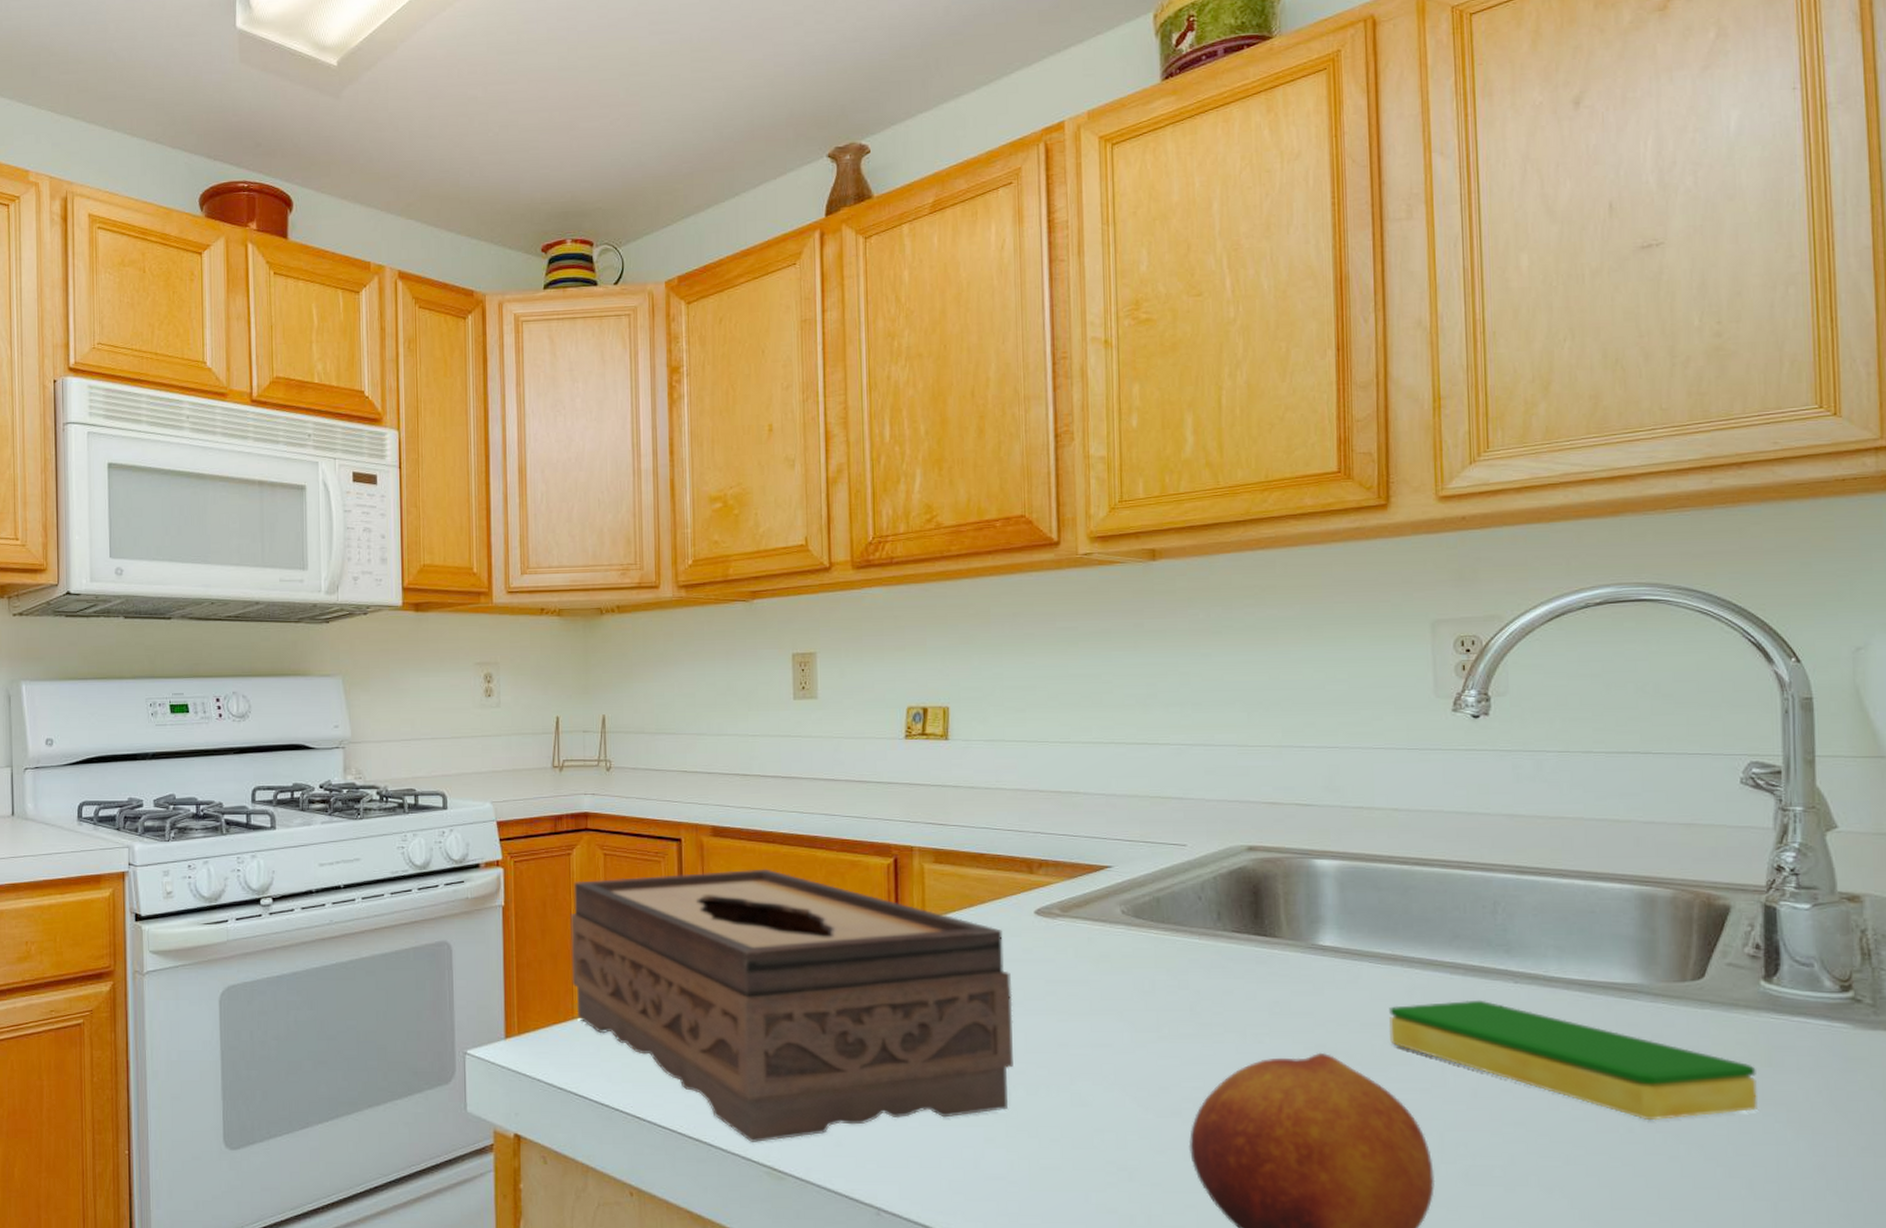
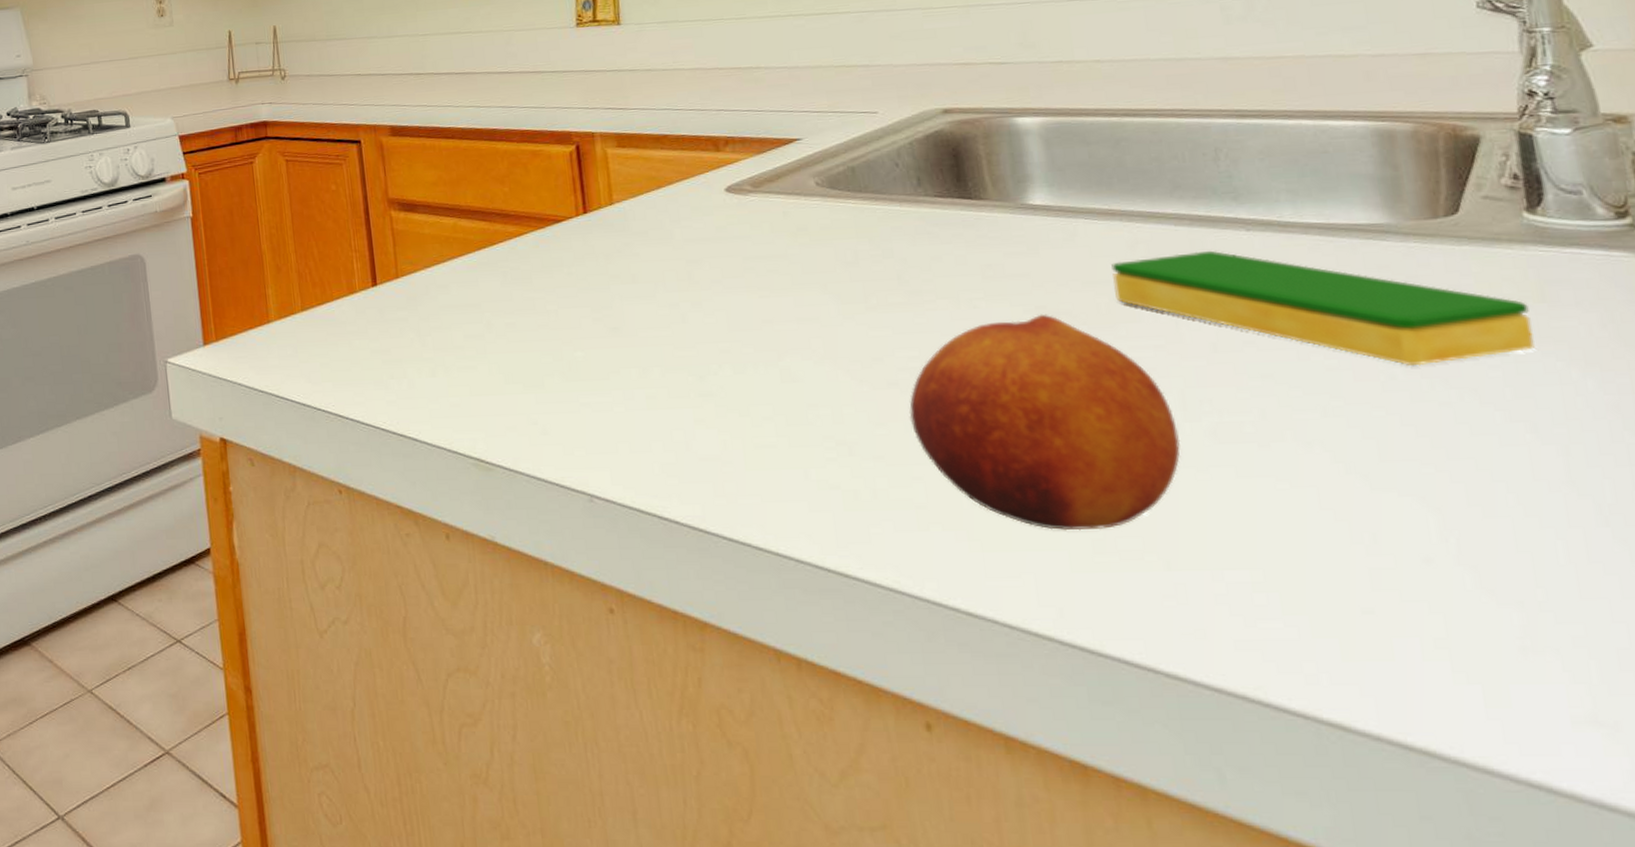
tissue box: present [570,869,1013,1142] -> none [257,164,717,435]

